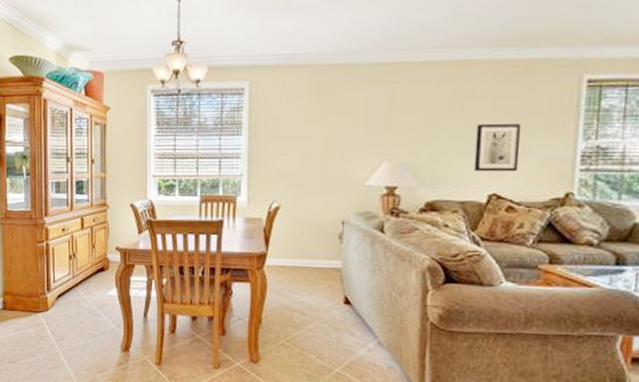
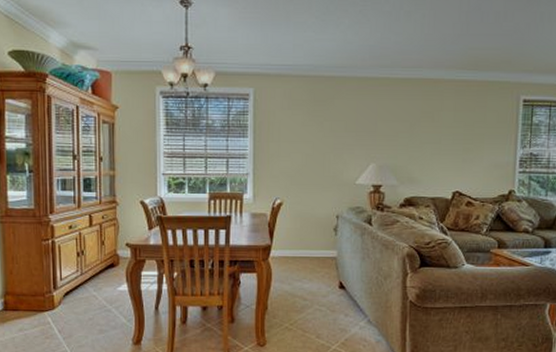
wall art: present [473,123,522,172] -> none [441,132,477,173]

